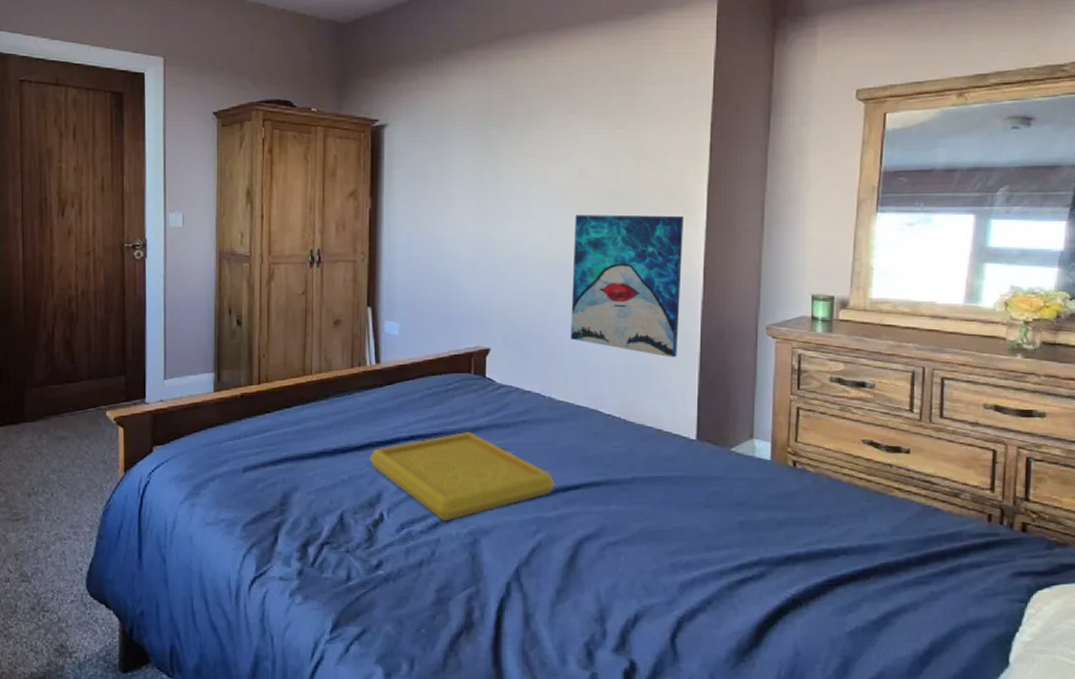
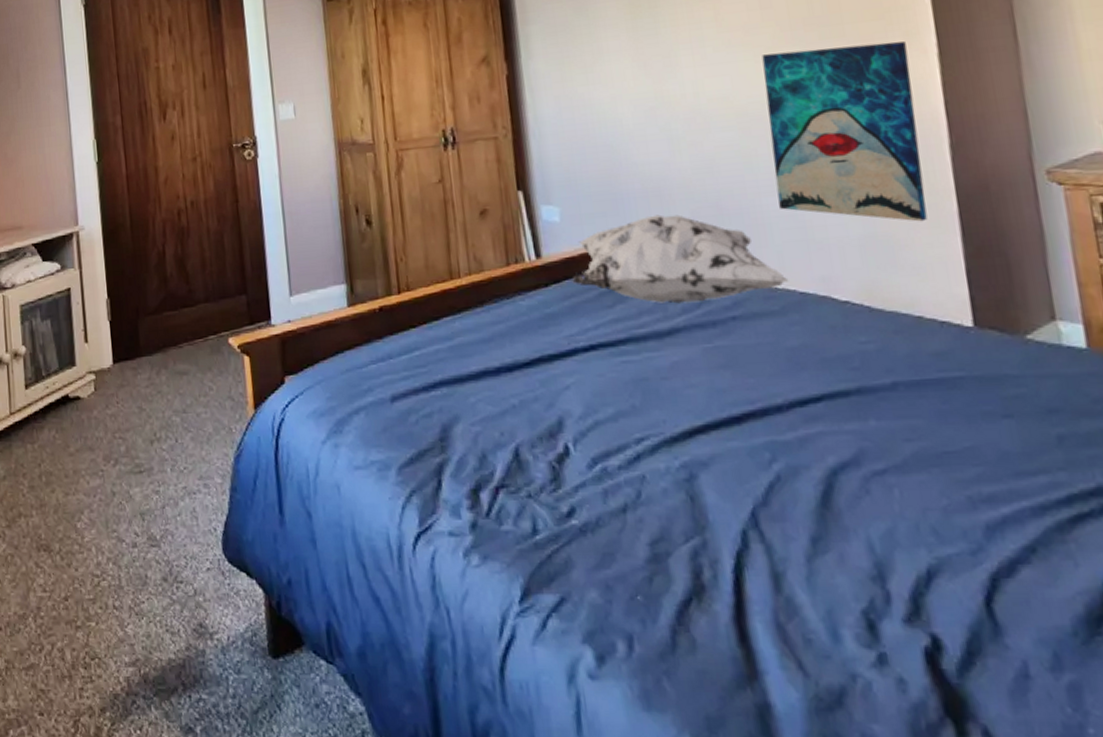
serving tray: present [369,431,555,521] -> none [542,335,788,452]
decorative pillow: none [402,336,569,408] -> present [572,214,789,304]

